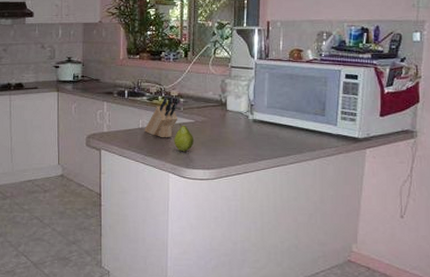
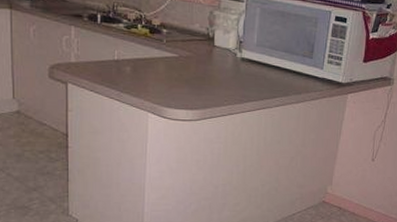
knife block: present [144,98,179,138] -> none [120,26,162,73]
fruit: present [174,124,193,152] -> none [154,58,176,90]

